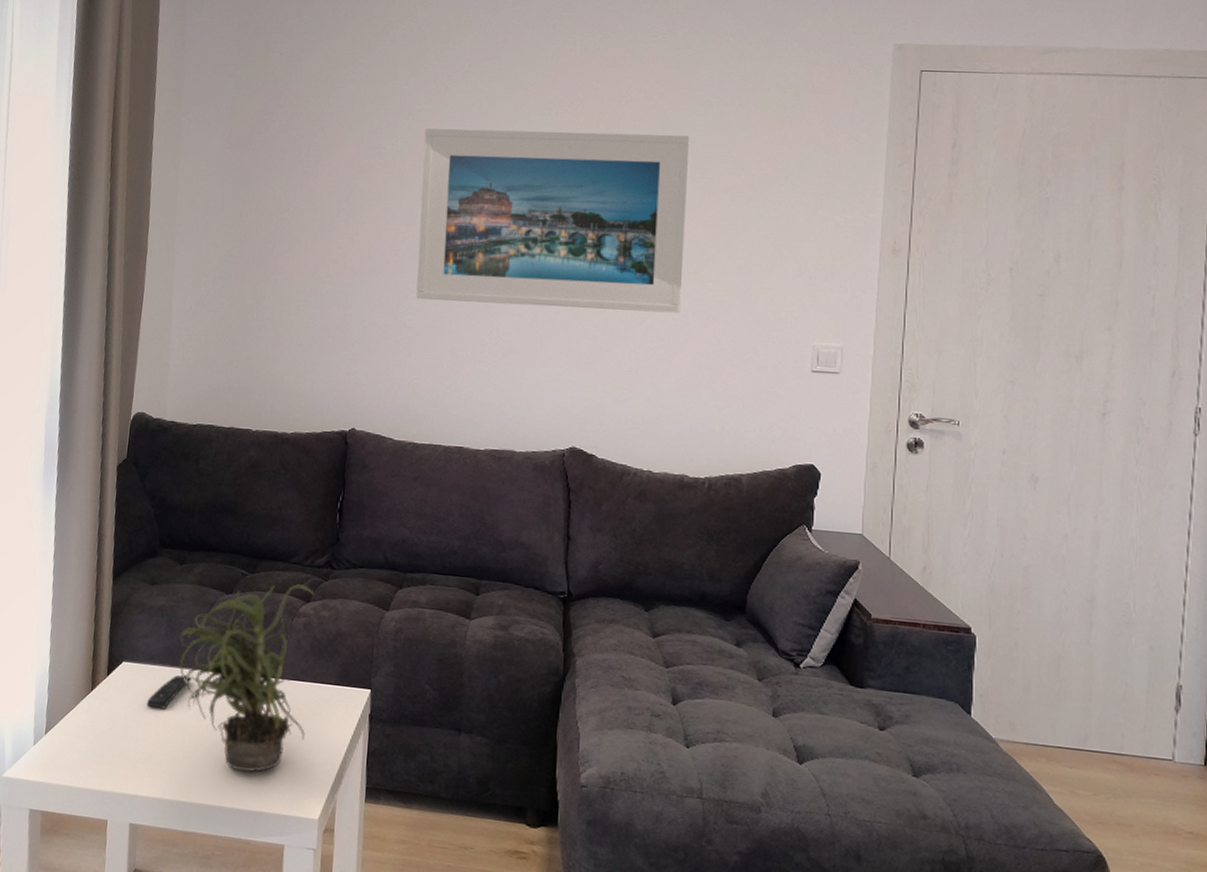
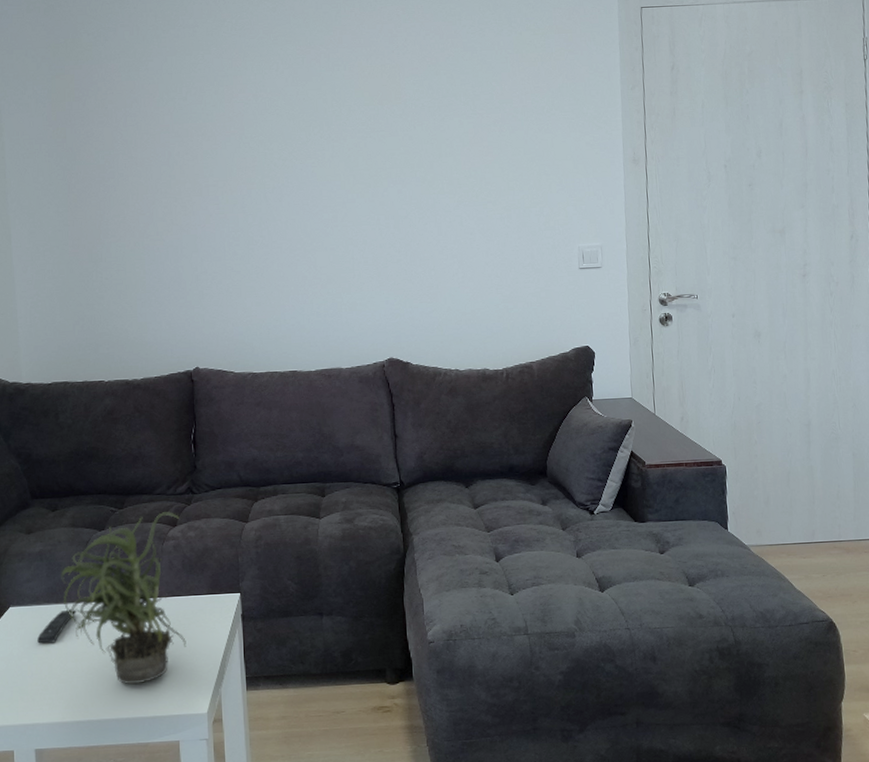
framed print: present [416,128,690,313] -> none [230,78,468,246]

